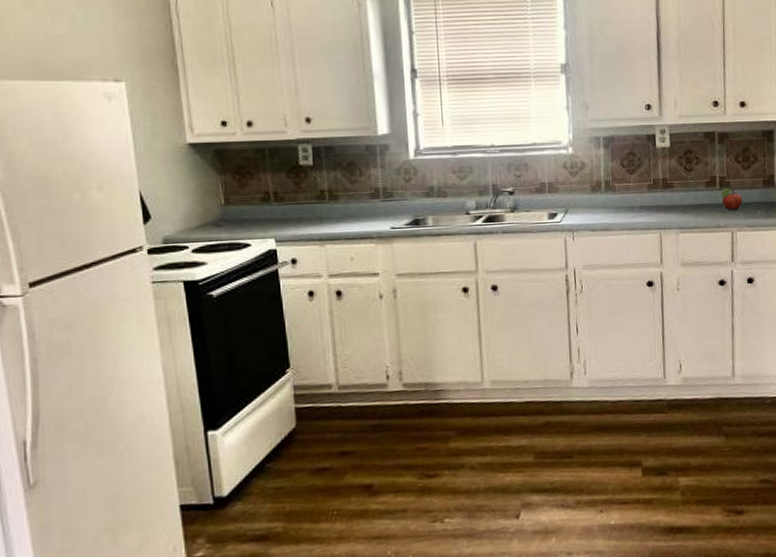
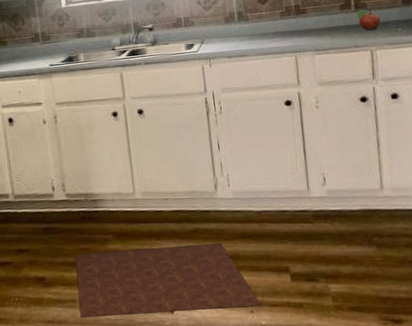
doormat: none [410,437,611,529] -> present [75,243,261,317]

